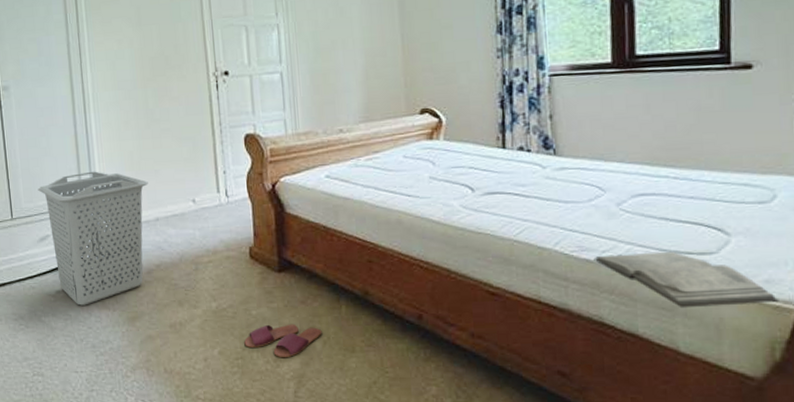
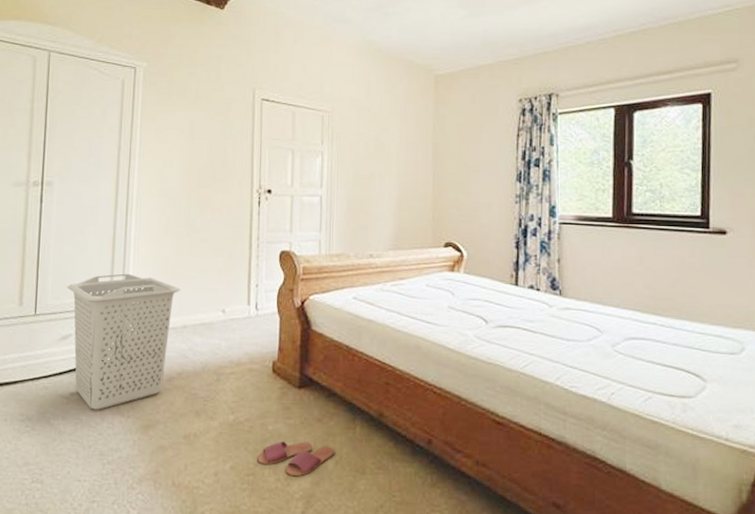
diary: present [593,251,779,309] -> none [590,392,746,448]

